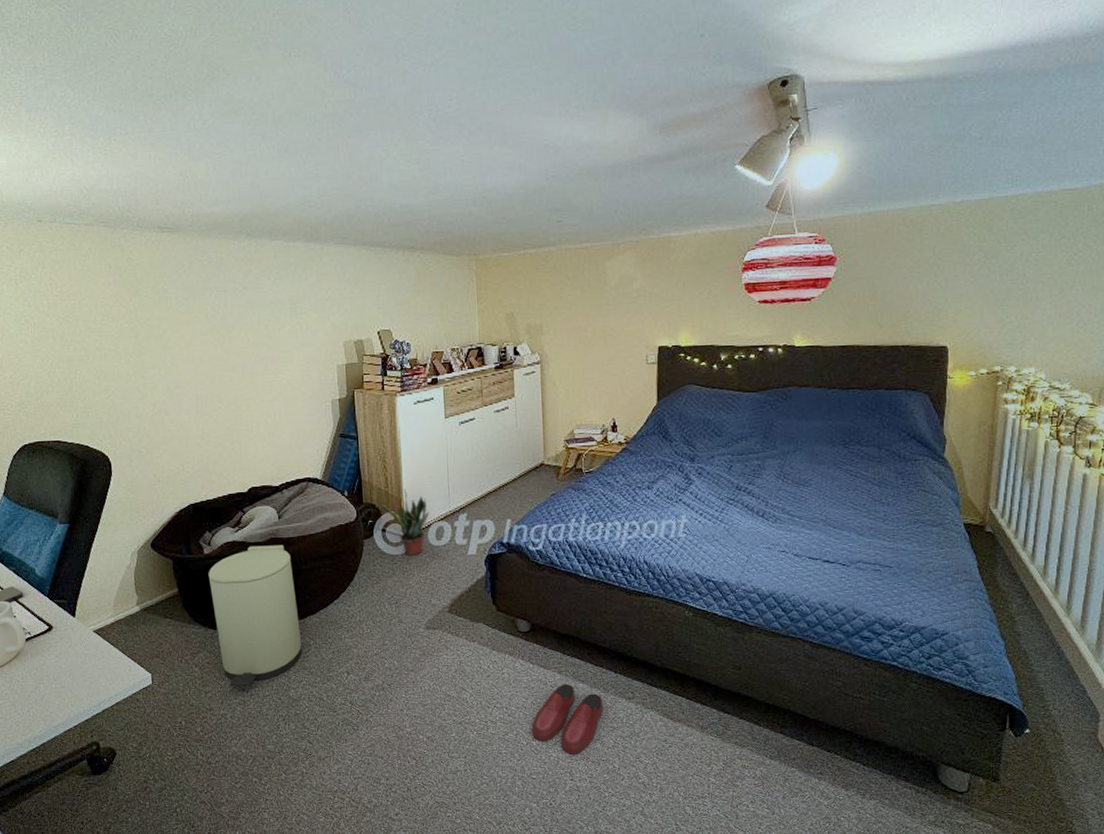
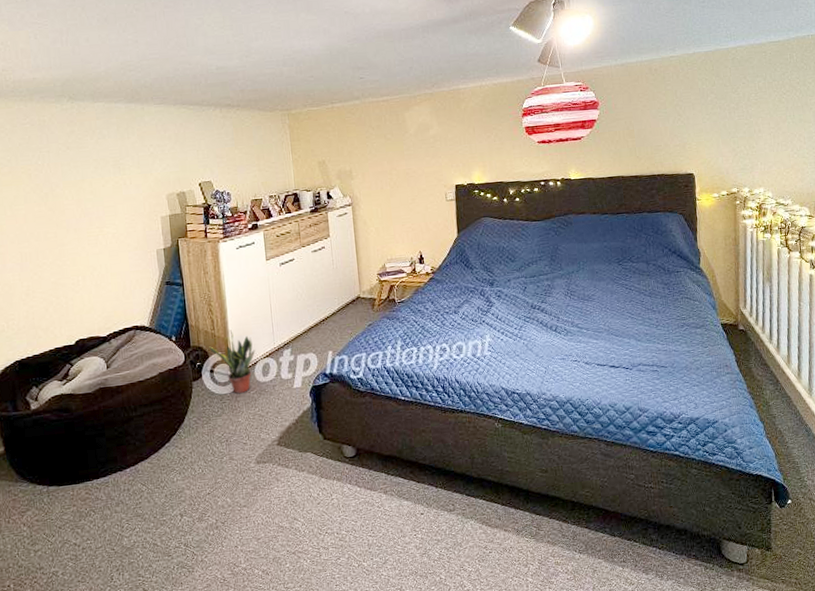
pedal bin: present [208,545,302,687] -> none [35,393,135,543]
slippers: present [532,683,603,754] -> none [362,502,428,571]

